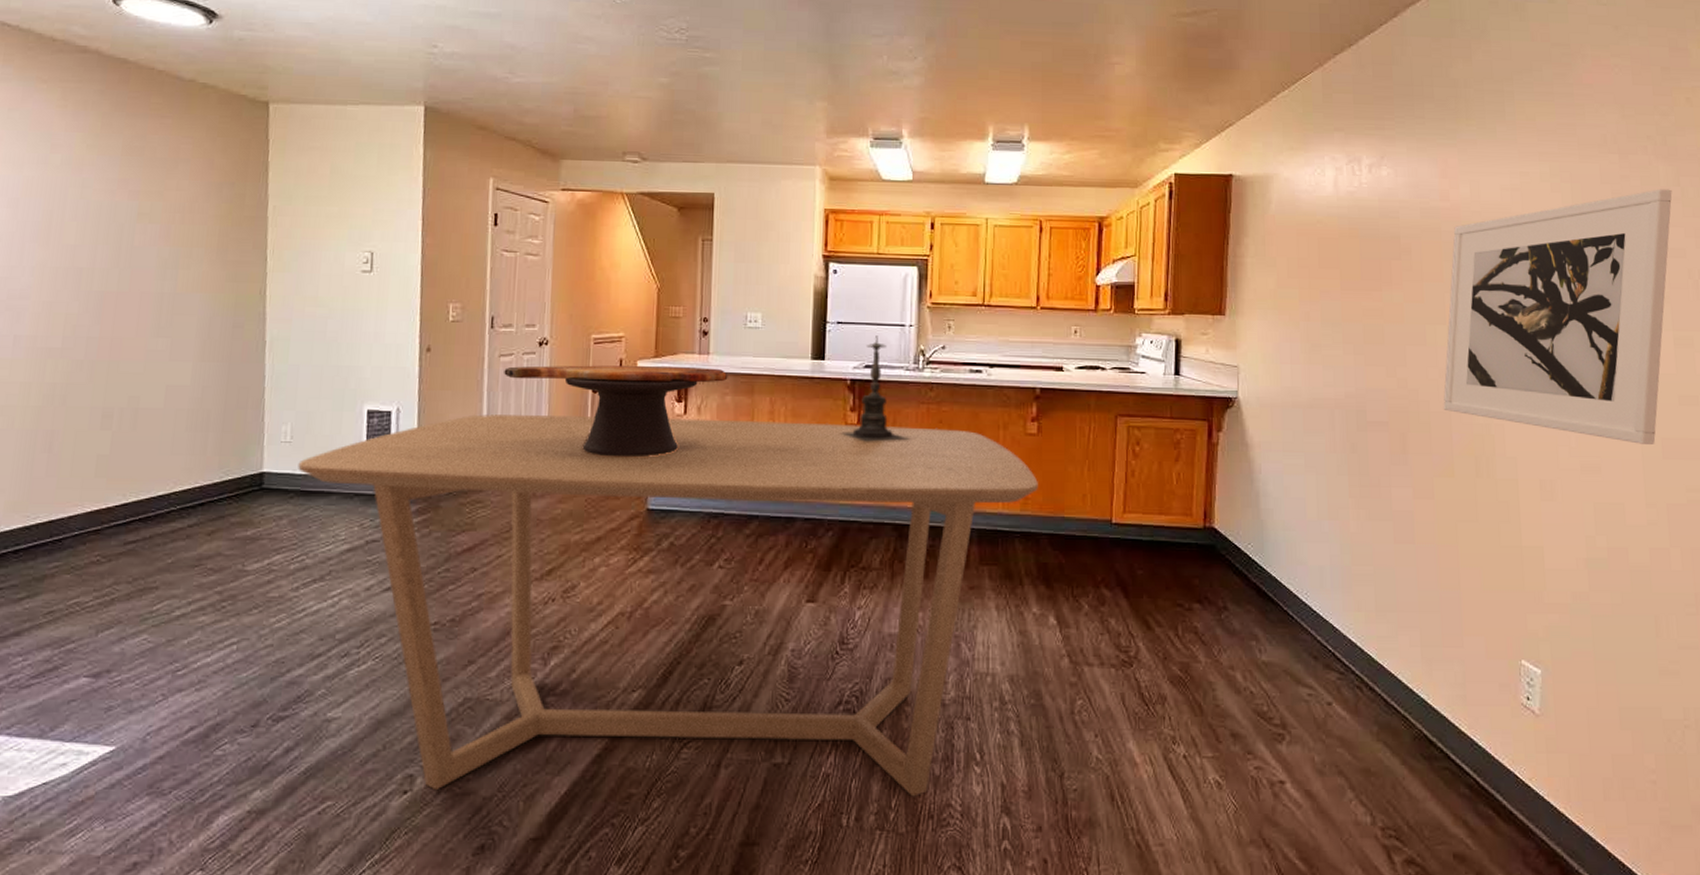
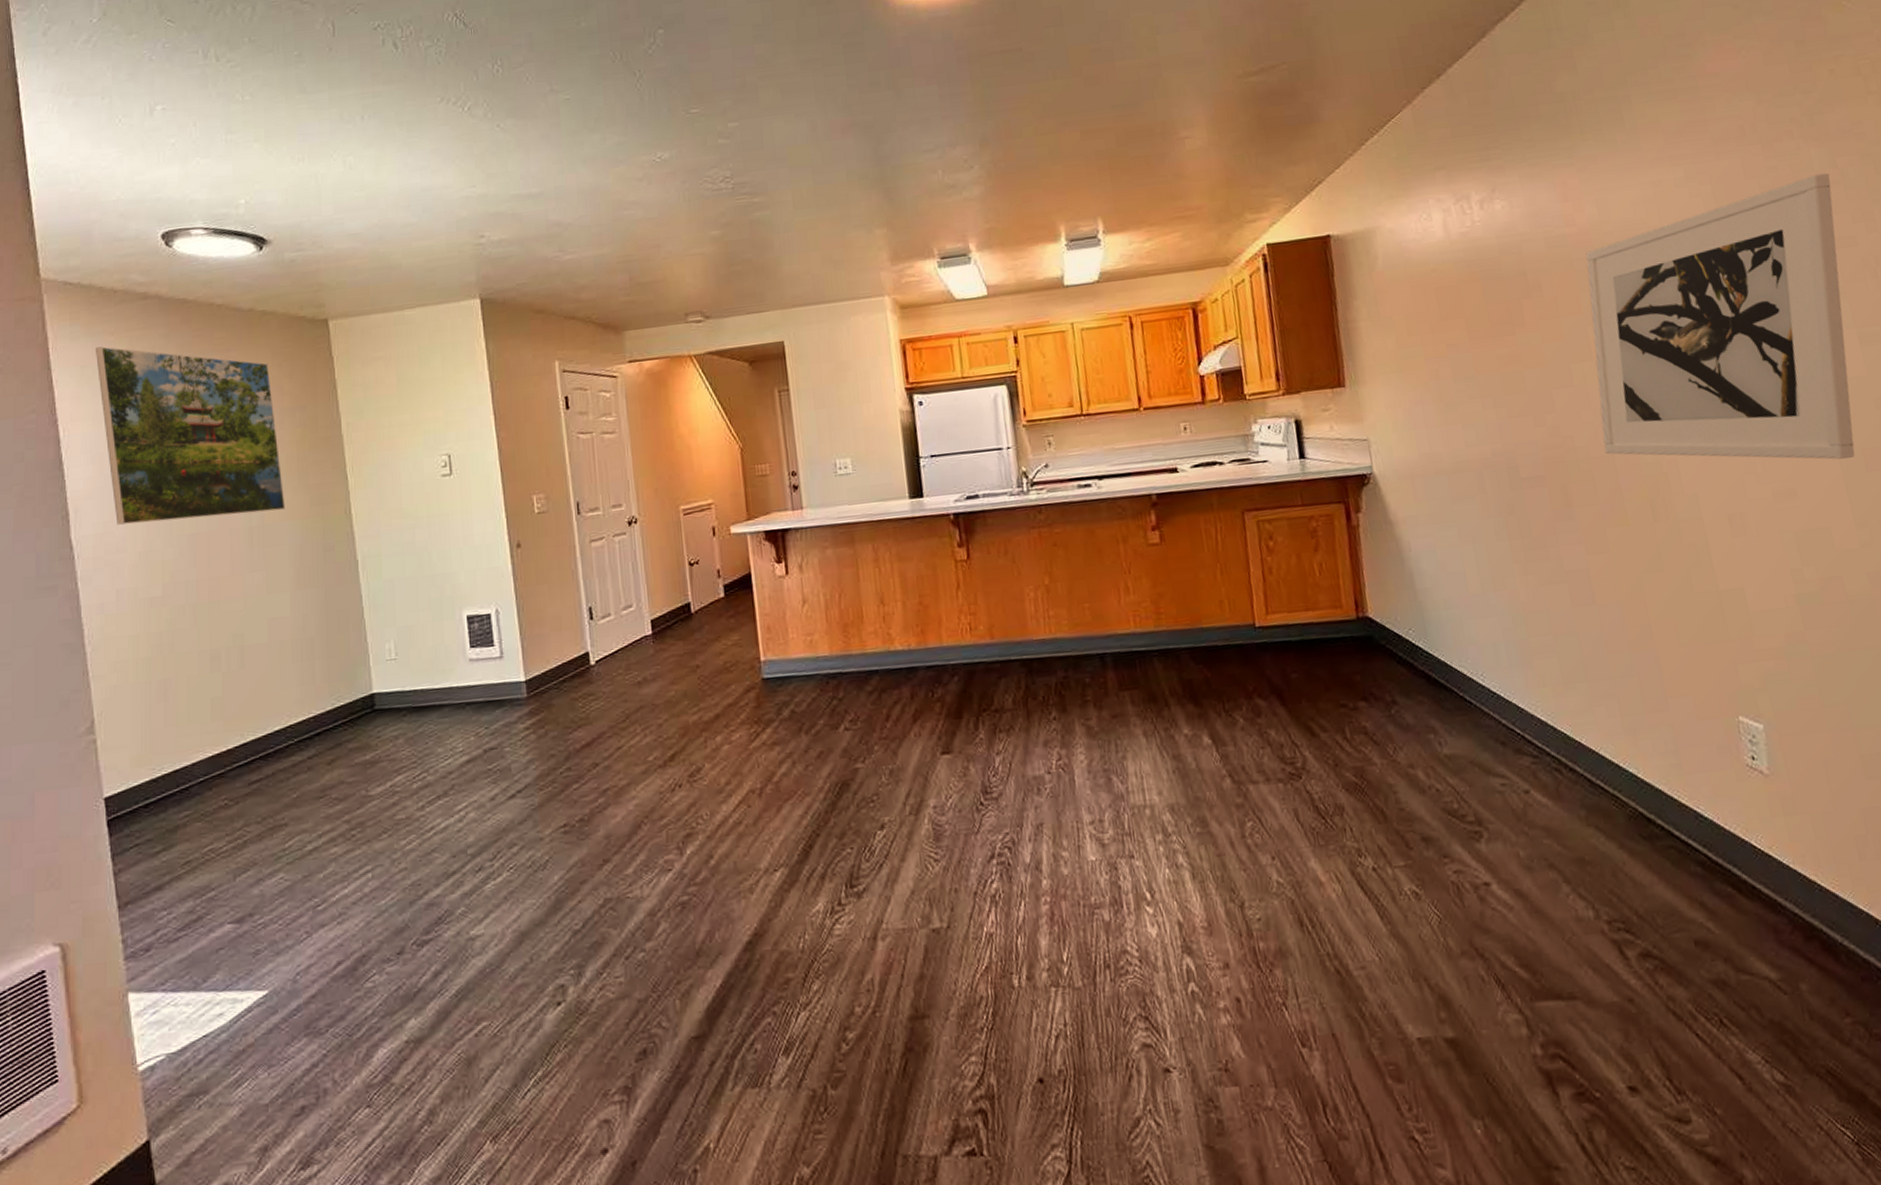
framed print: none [23,92,203,282] -> present [96,346,286,525]
dining table: present [298,414,1038,797] -> none [406,550,1170,999]
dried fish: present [504,365,728,458] -> none [597,522,826,631]
candle holder: present [840,335,910,442] -> none [950,463,1025,577]

